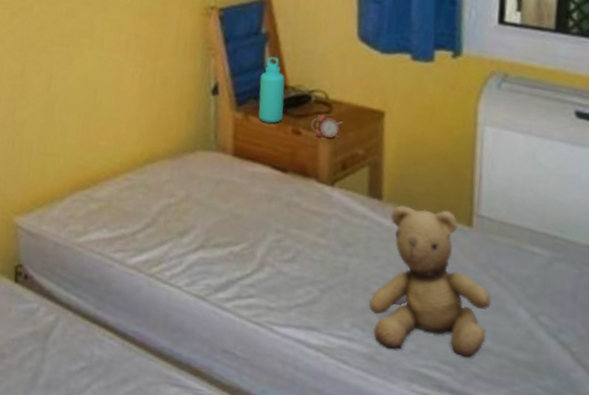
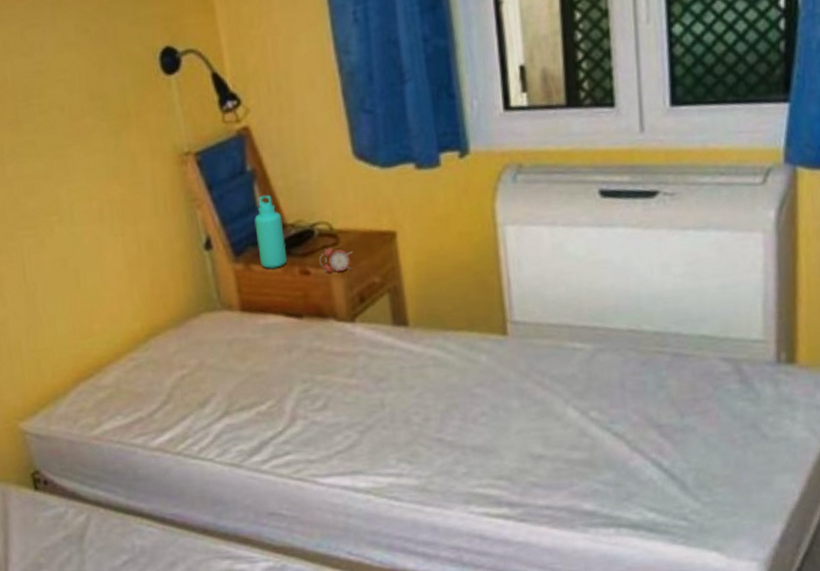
teddy bear: present [369,204,491,358] -> none [412,323,538,476]

